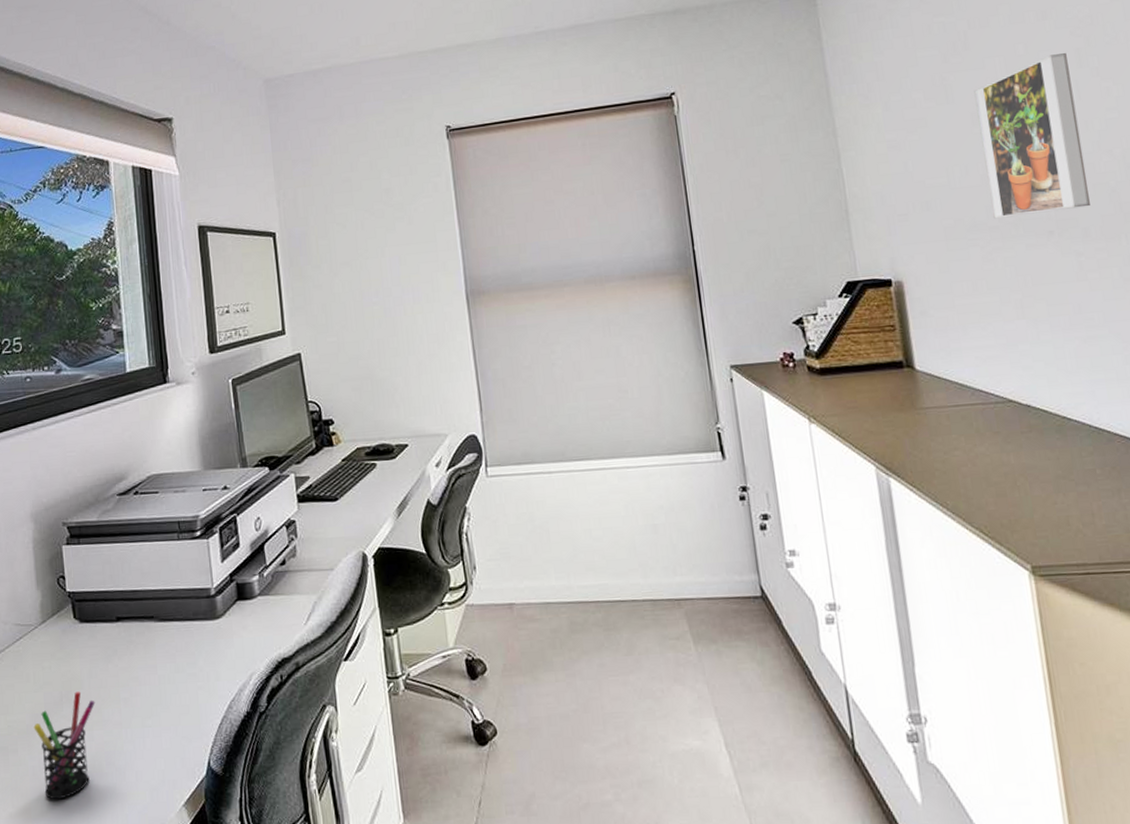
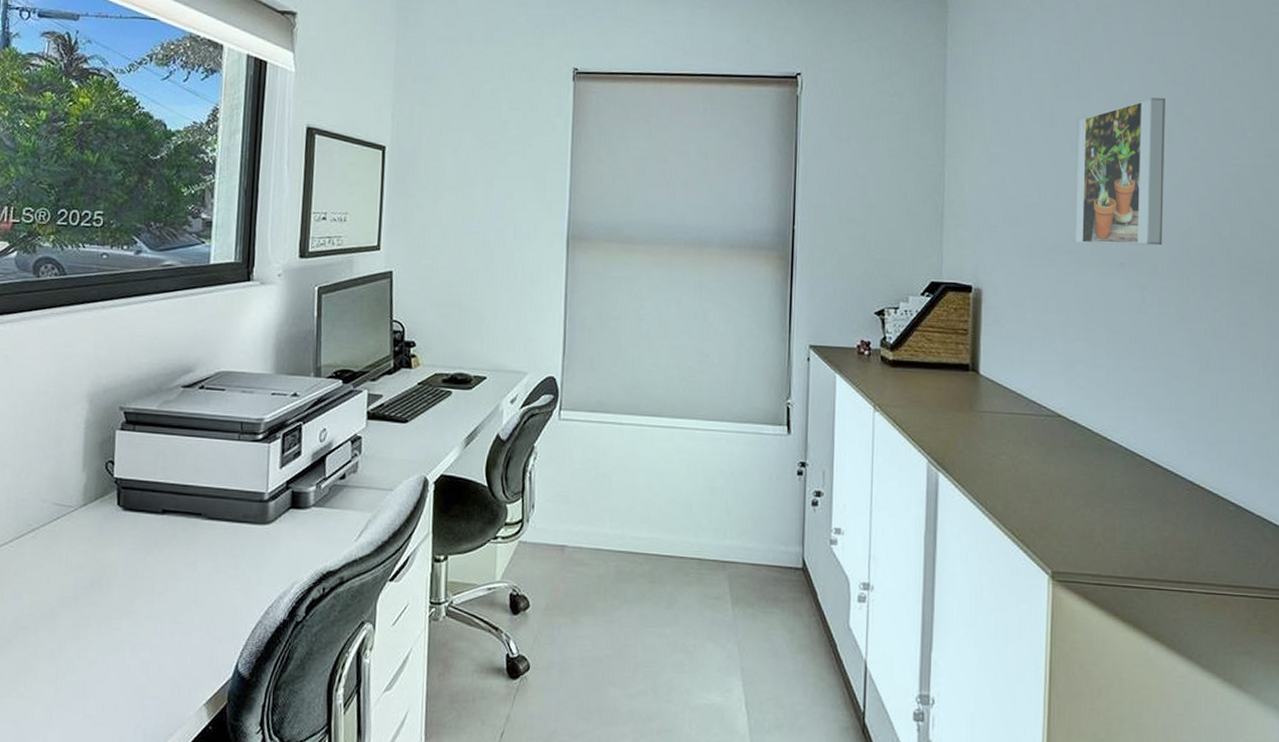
pen holder: present [33,691,95,800] -> none [58,579,128,685]

